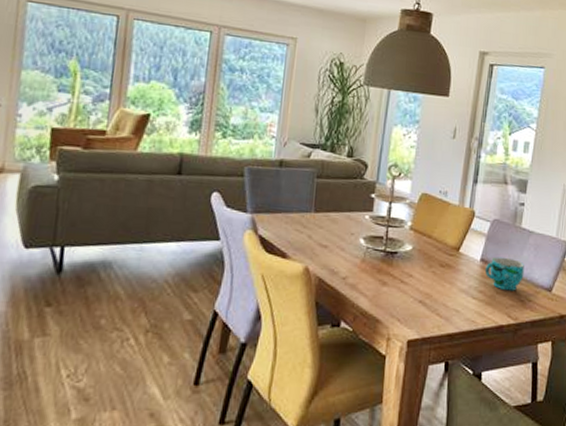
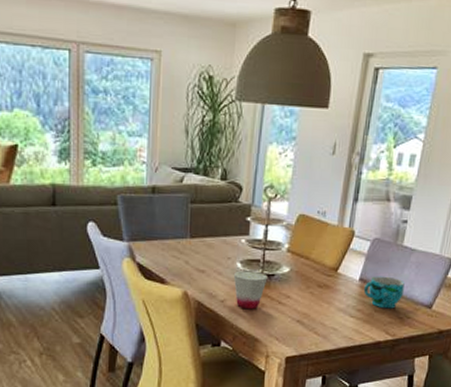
cup: none [356,247,391,289] -> present [233,270,268,310]

